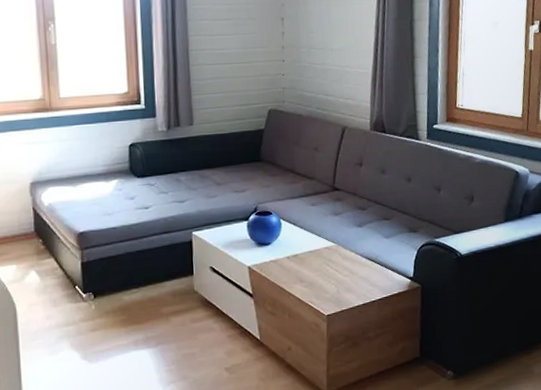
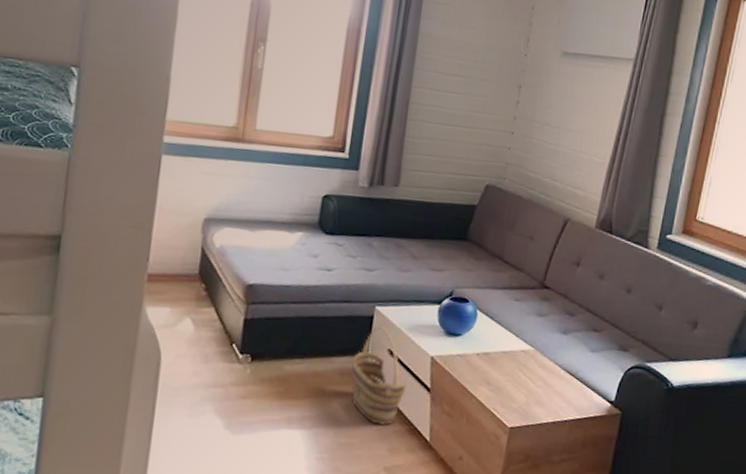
basket: none [181,249,231,334] -> present [352,327,406,425]

